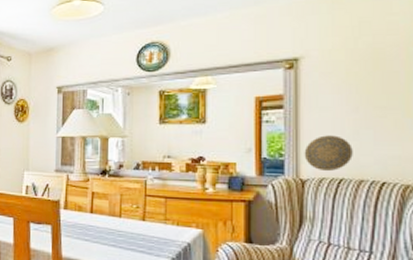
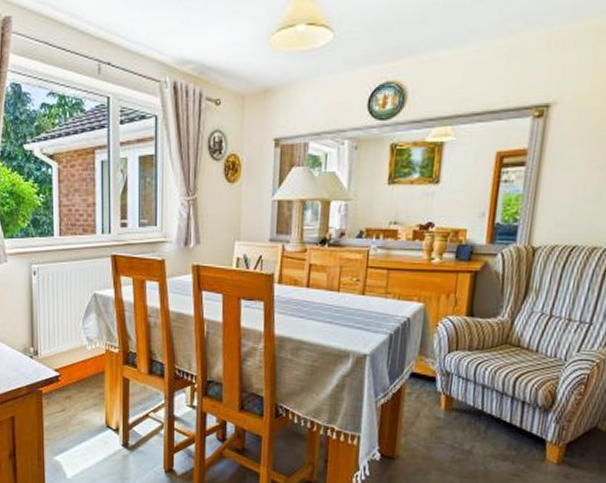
decorative plate: present [304,135,353,172] -> none [539,197,592,238]

